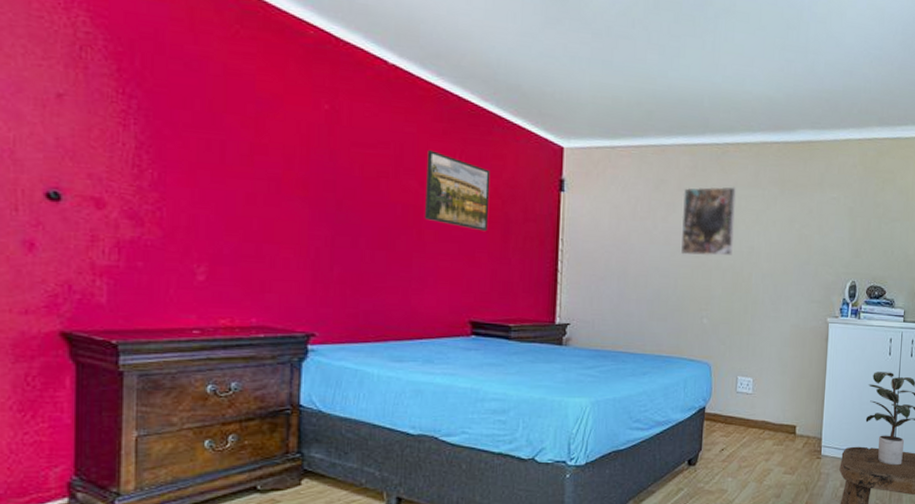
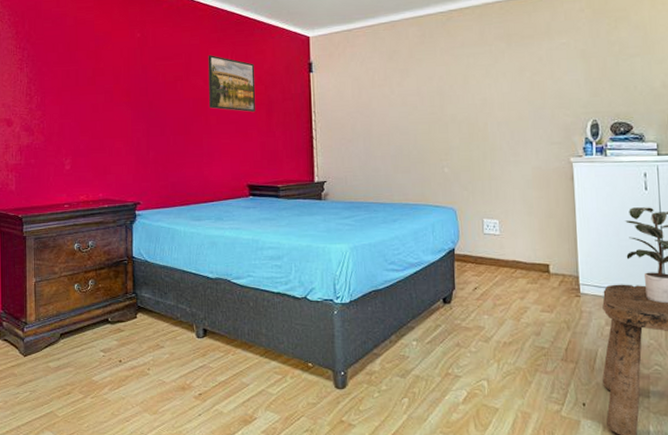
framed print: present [681,186,737,256] -> none [414,47,466,113]

